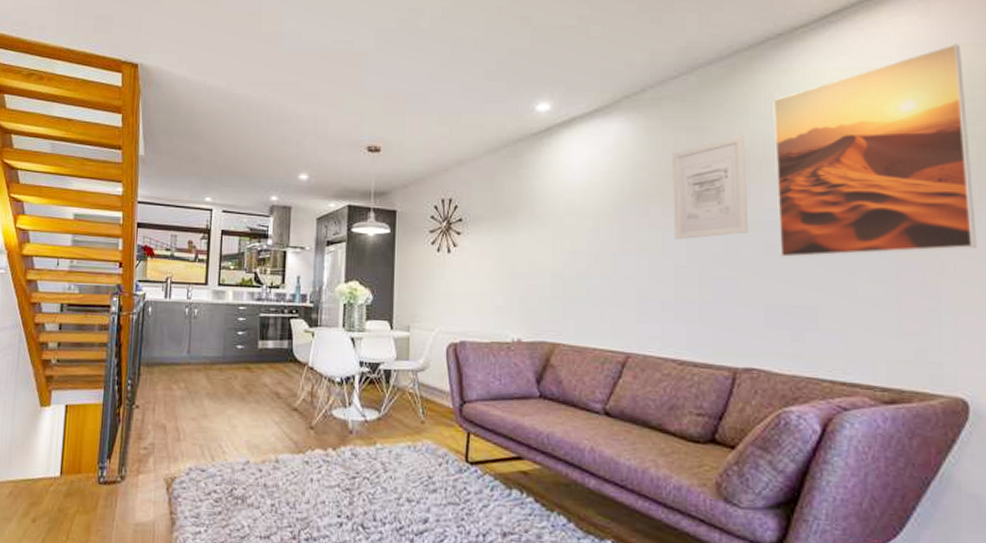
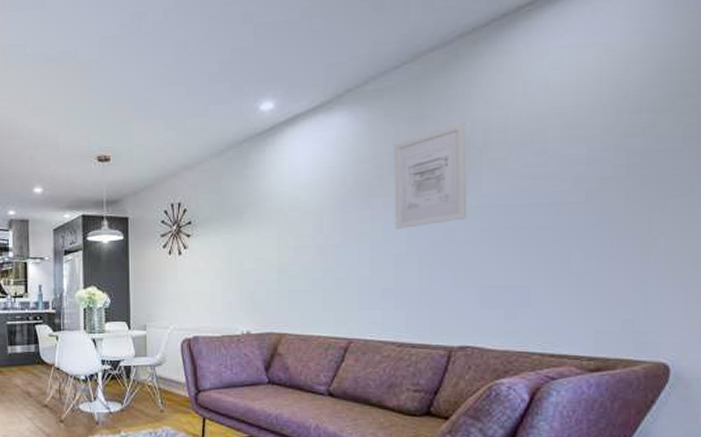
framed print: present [773,44,977,258] -> none [495,13,690,241]

